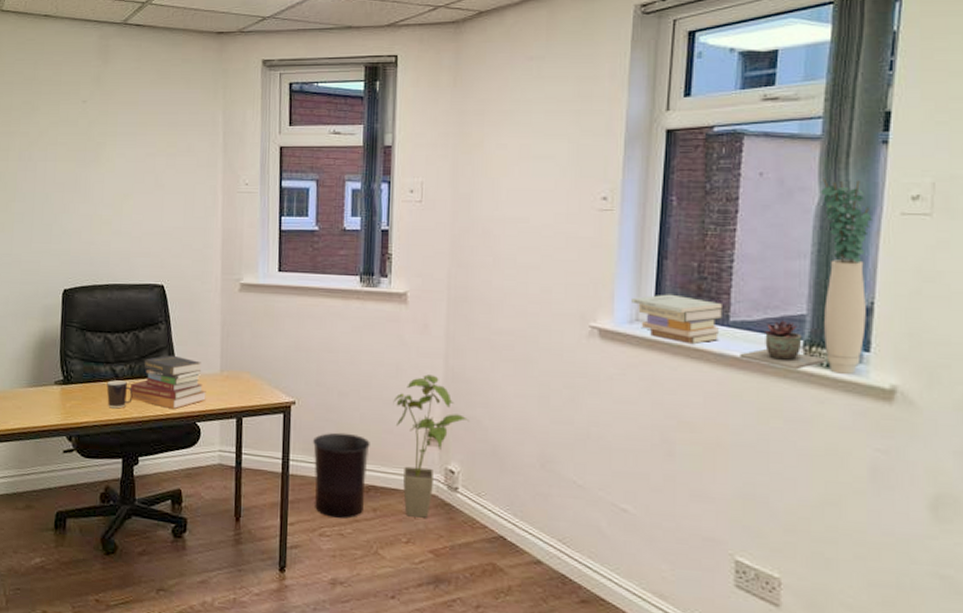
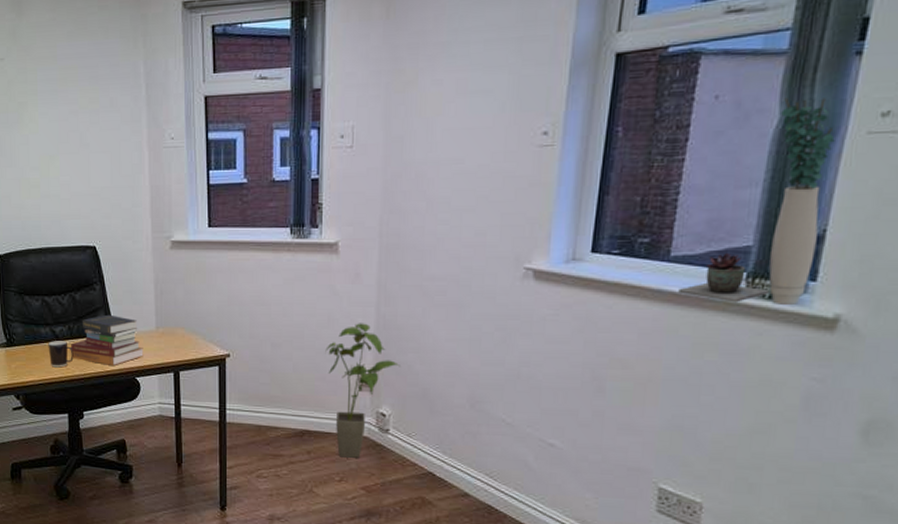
waste bin: present [312,432,370,518] -> none [247,382,303,461]
books: present [632,294,724,345] -> none [569,231,665,282]

